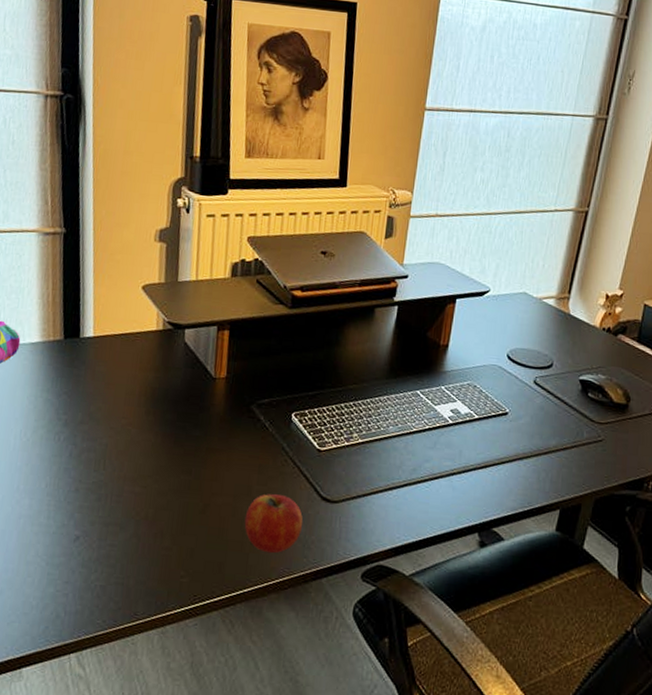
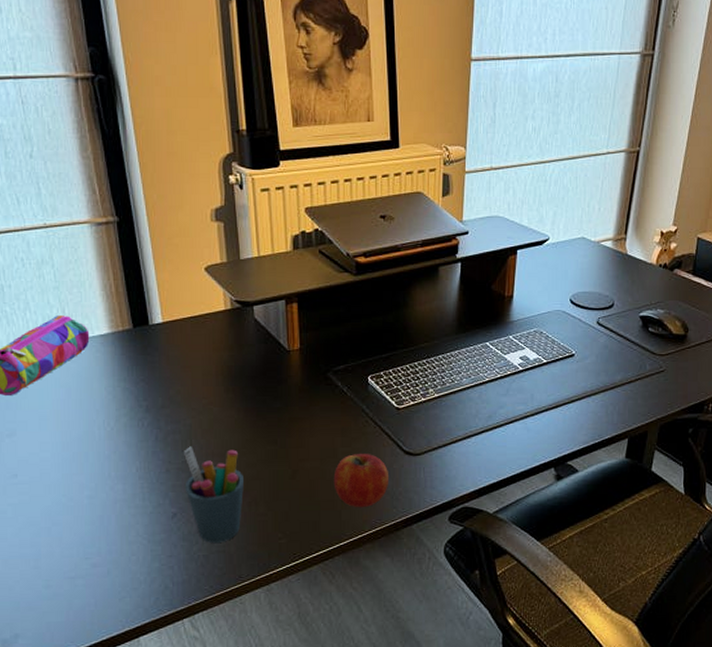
pen holder: none [91,467,154,574] -> present [183,446,245,543]

